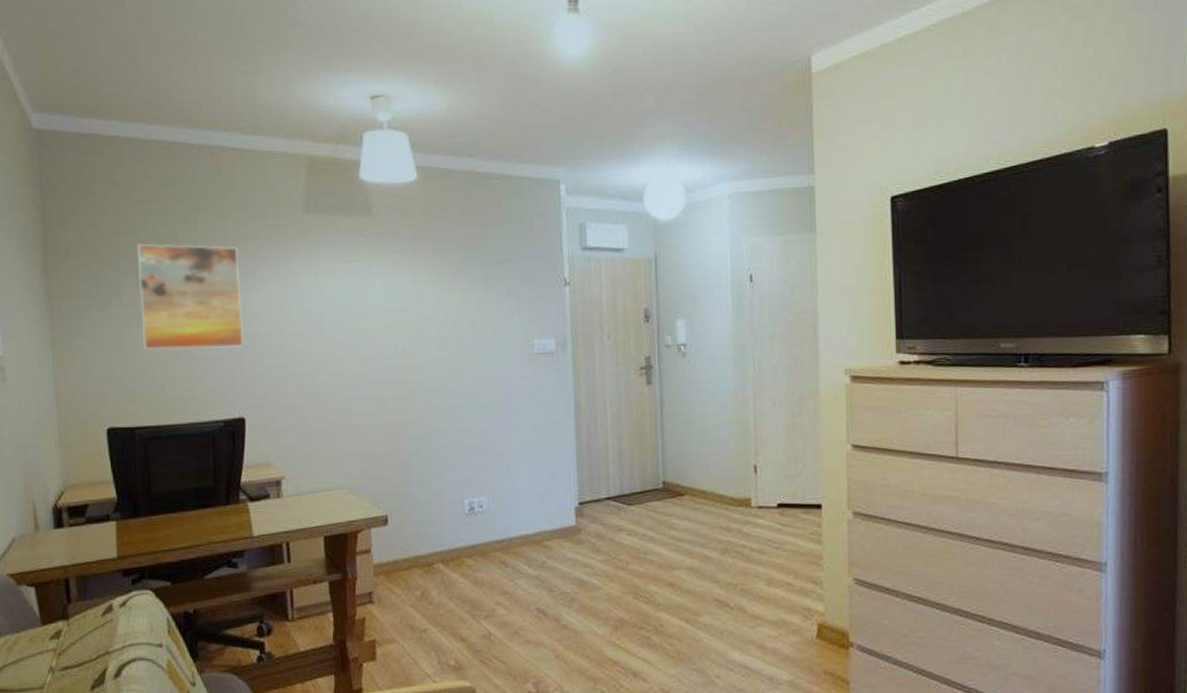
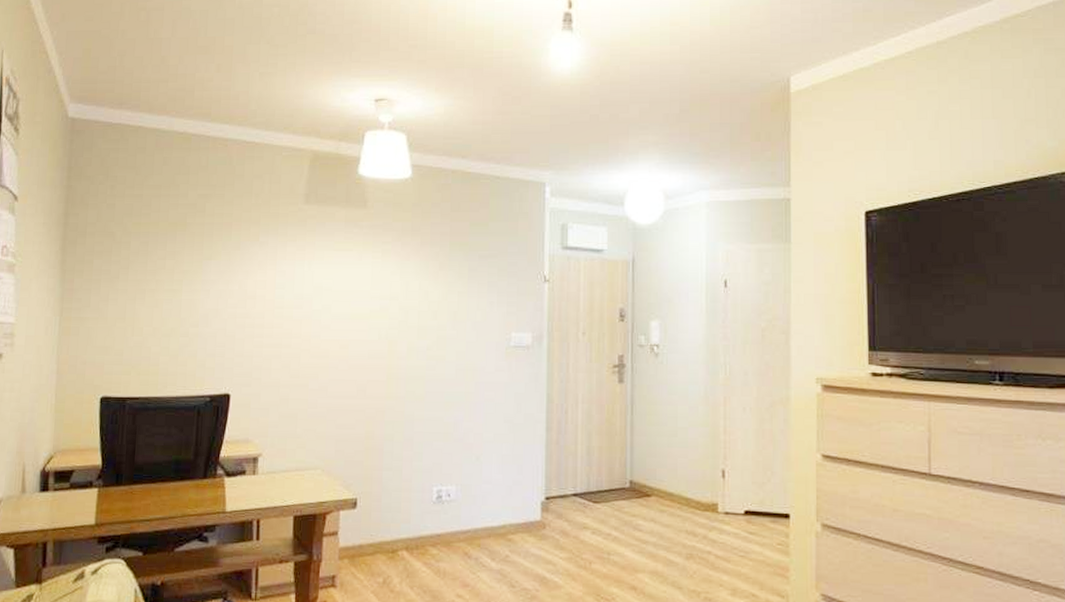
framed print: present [137,243,244,349] -> none [144,225,240,326]

